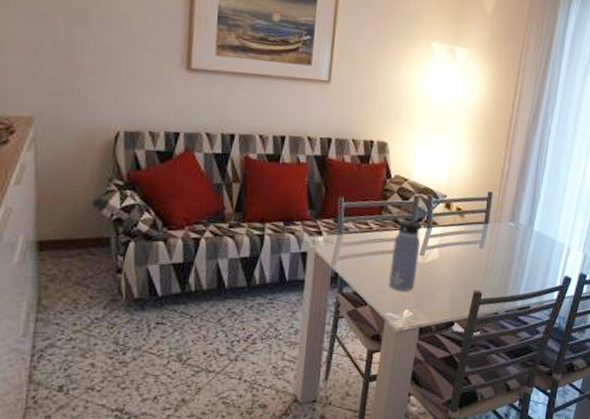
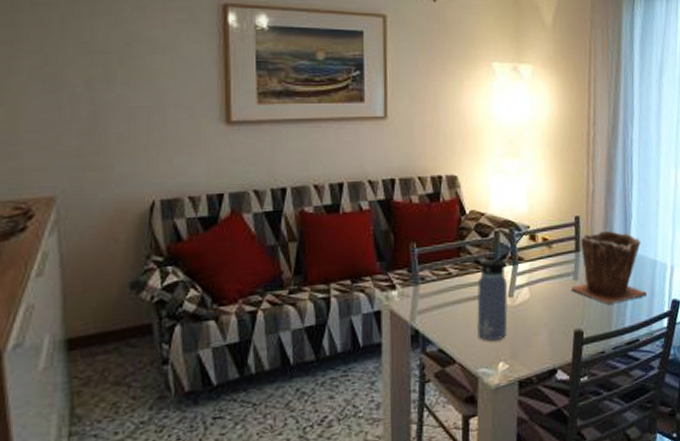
plant pot: none [476,208,545,273] -> present [571,231,647,304]

